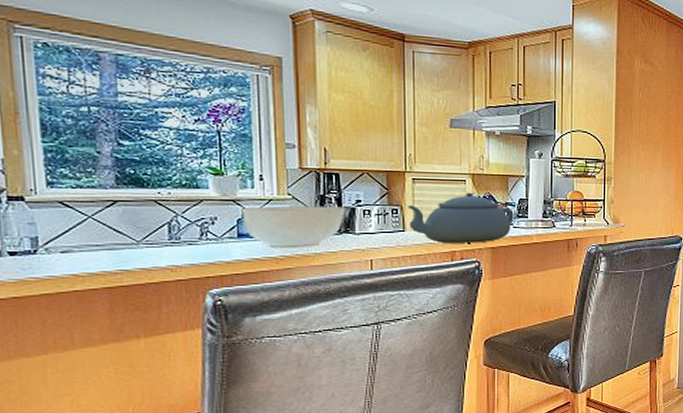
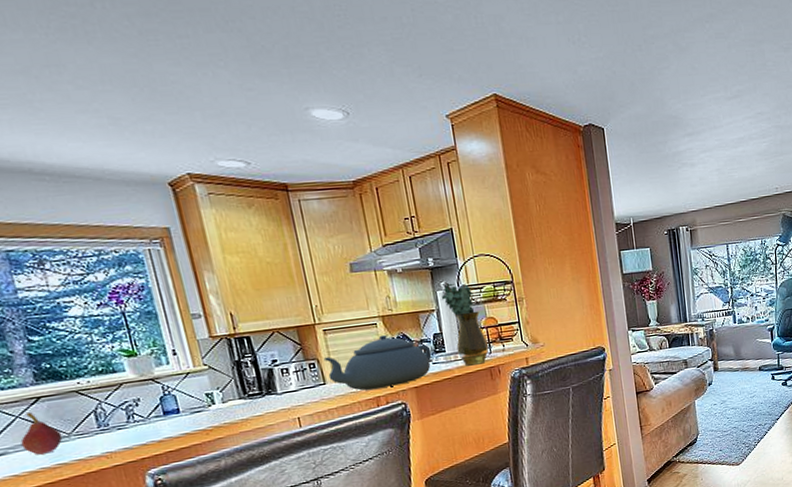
fruit: none [87,213,131,258] -> present [20,411,63,455]
bowl: present [241,205,345,248] -> none [161,369,263,421]
vase: none [533,151,571,235] -> present [441,282,489,366]

